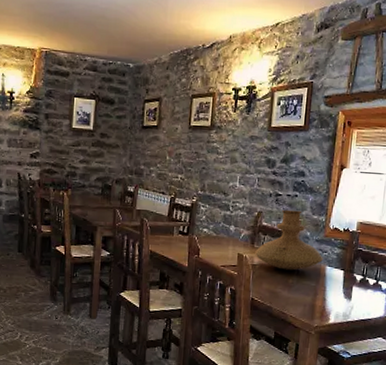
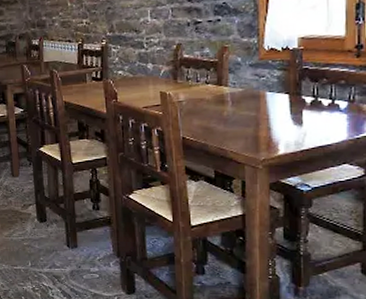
vase: present [254,209,323,271] -> none [178,35,261,103]

